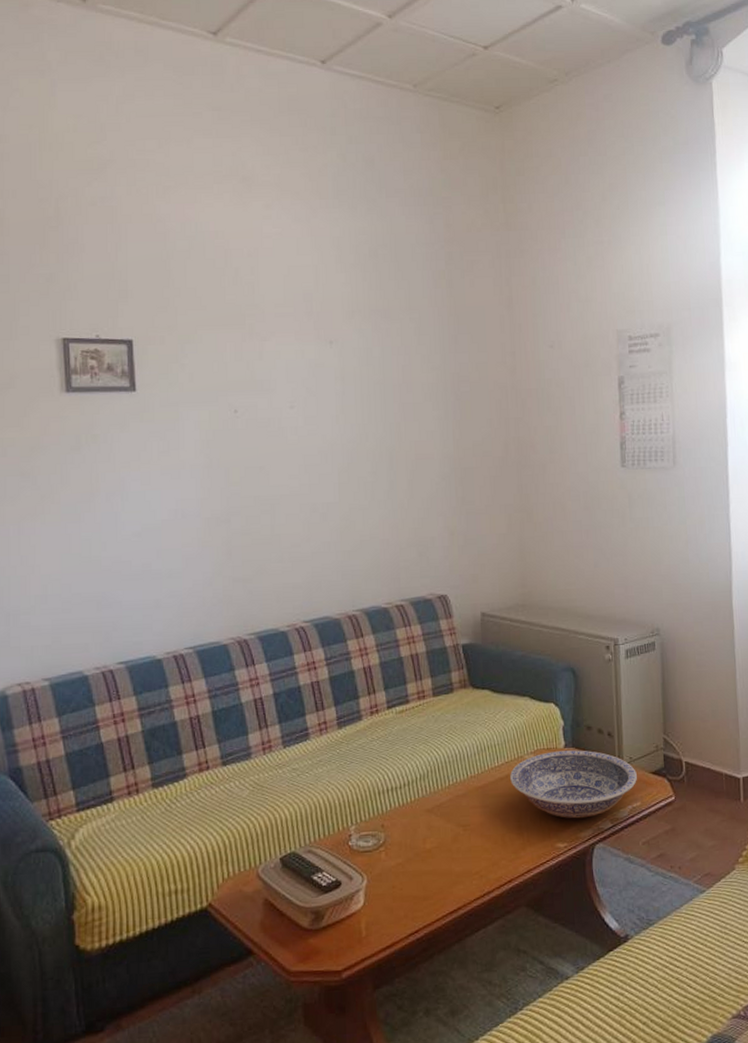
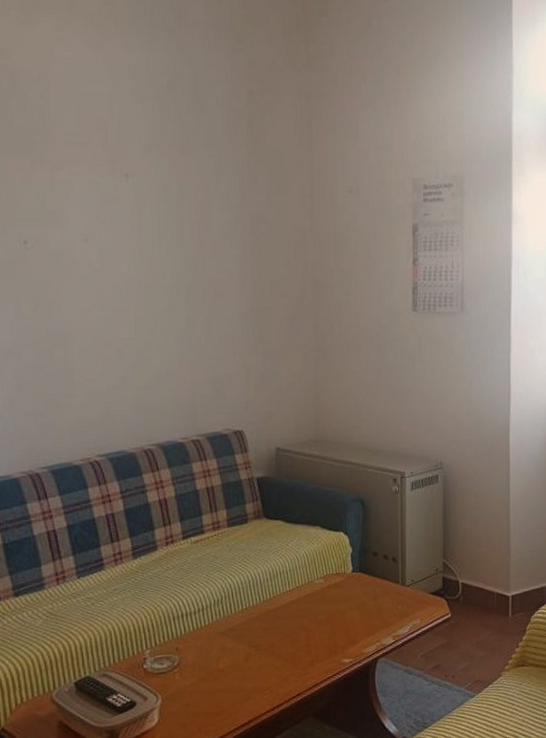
bowl: present [510,750,638,819] -> none [301,574,419,637]

